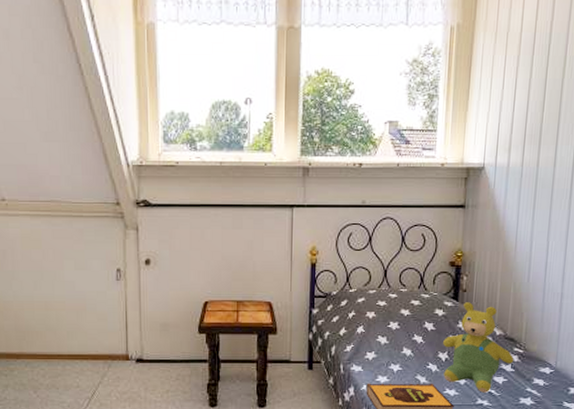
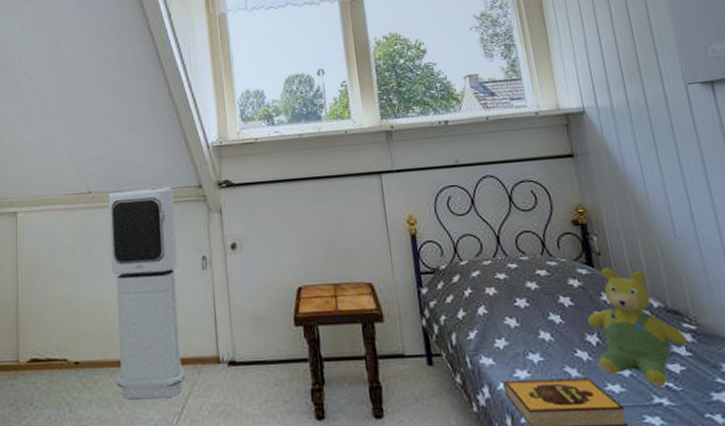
air purifier: none [22,198,96,386] -> present [108,184,185,399]

